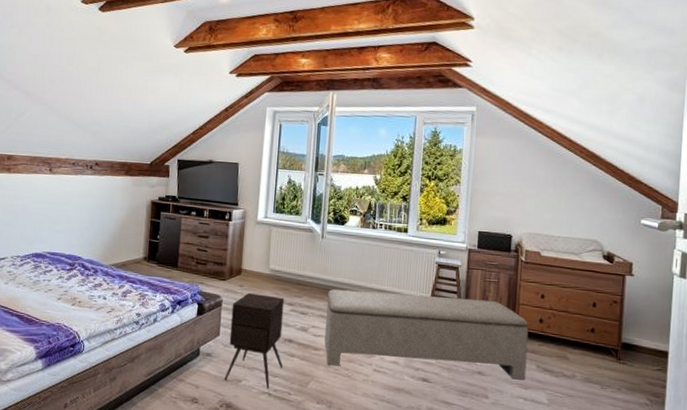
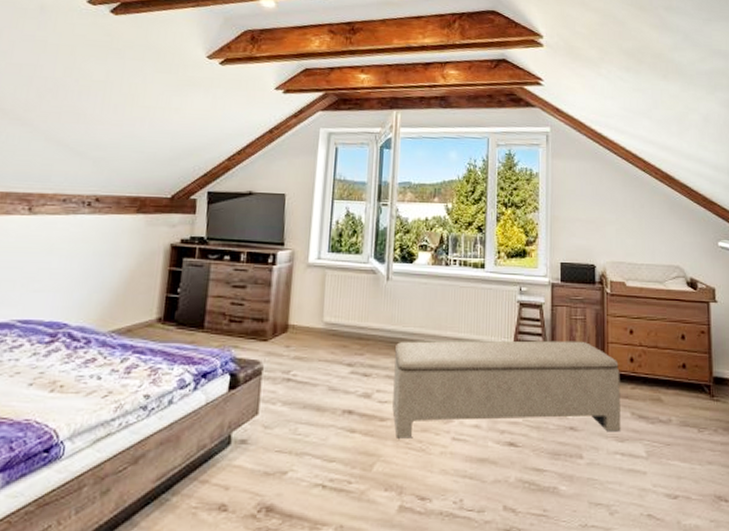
side table: present [224,293,285,389] -> none [264,355,343,479]

